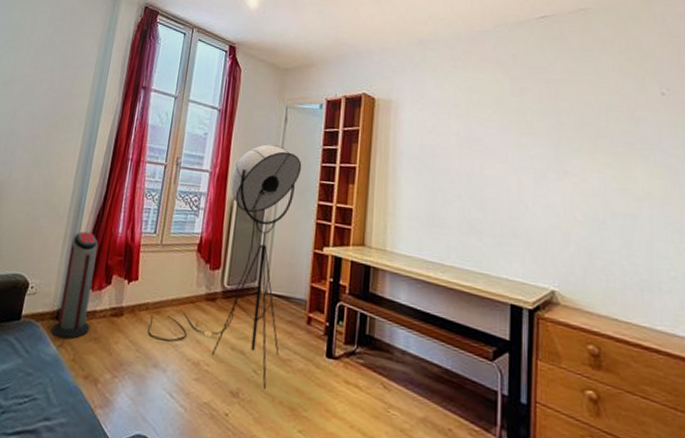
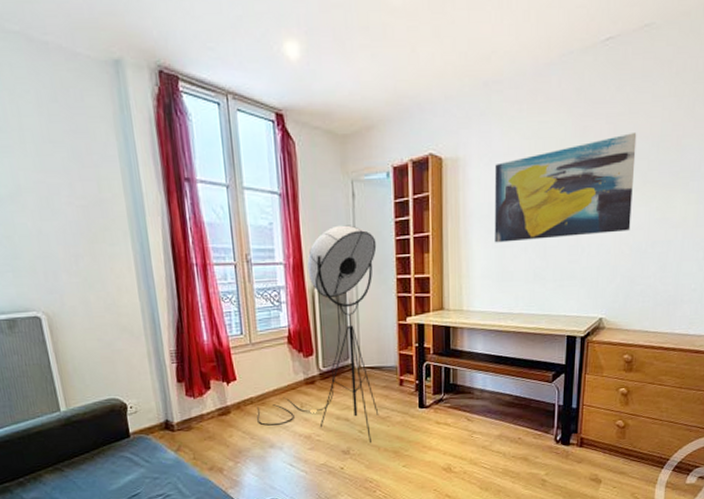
air purifier: present [50,231,98,339] -> none [157,346,202,444]
wall art: none [425,99,583,196] -> present [494,133,637,243]

